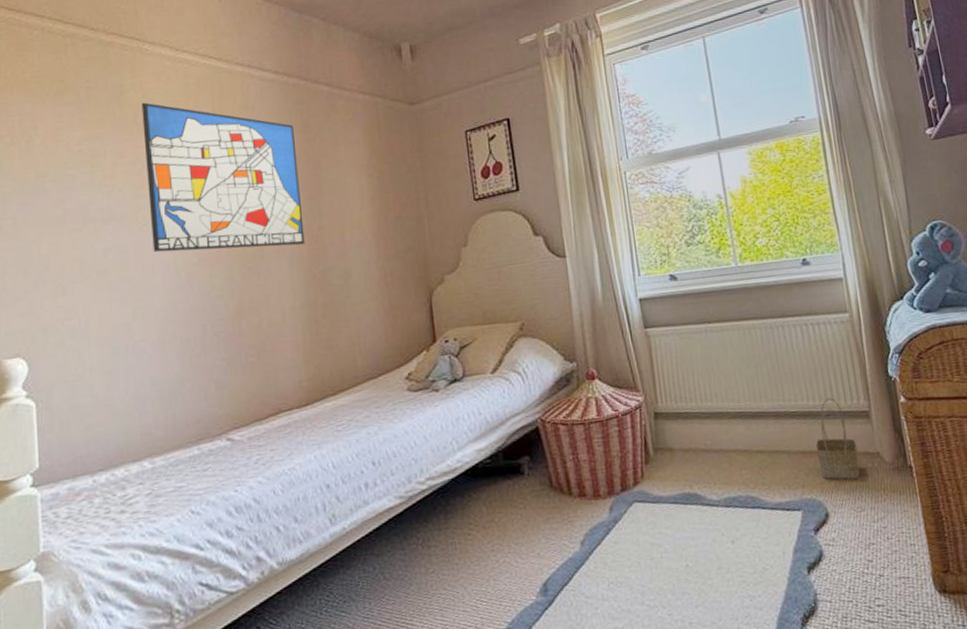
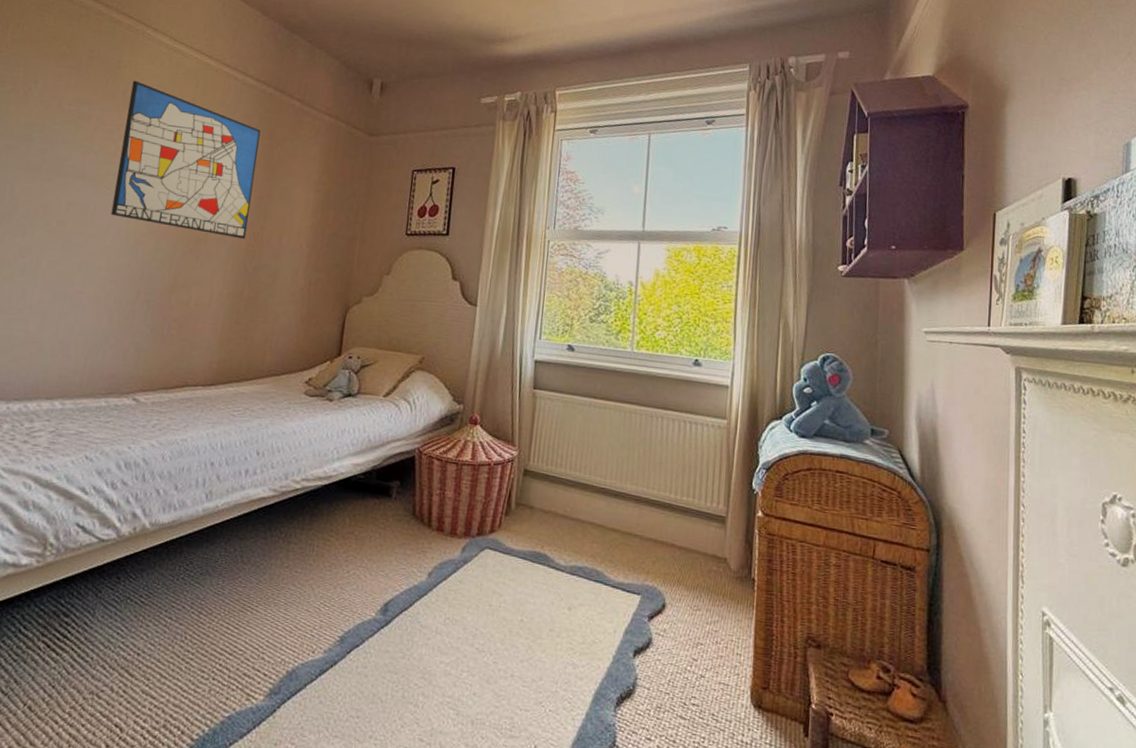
basket: present [815,398,860,480] -> none [667,495,707,579]

